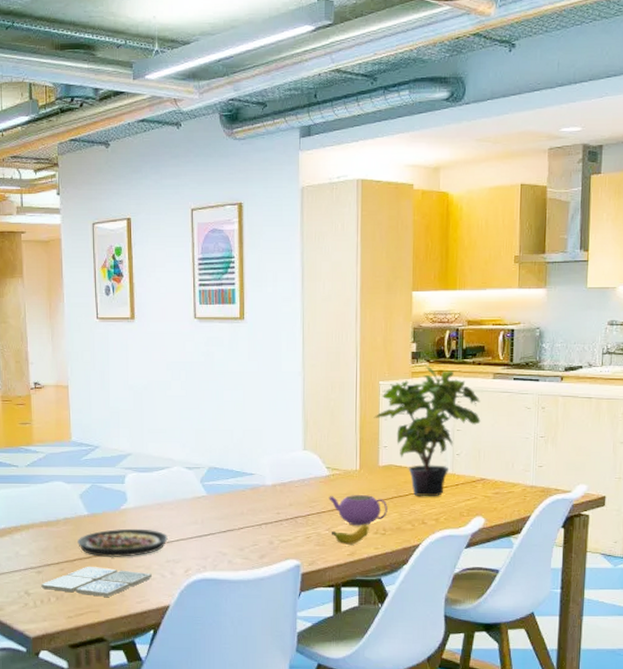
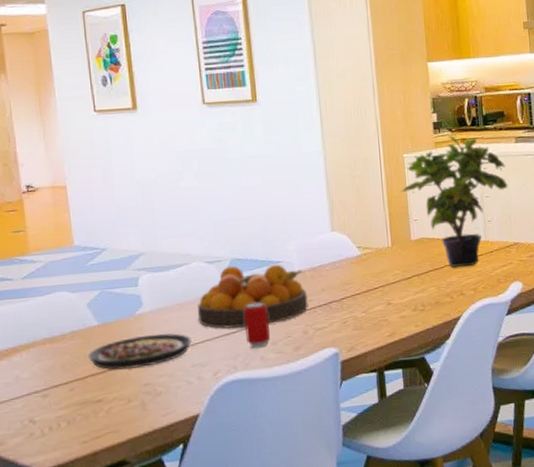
drink coaster: present [41,566,152,597] -> none [48,381,177,415]
fruit bowl: none [174,473,276,532] -> present [197,264,309,329]
beverage can: none [217,510,238,552] -> present [244,302,270,348]
teapot: present [329,495,388,526] -> none [362,271,425,305]
banana: present [332,524,369,545] -> none [369,301,408,326]

